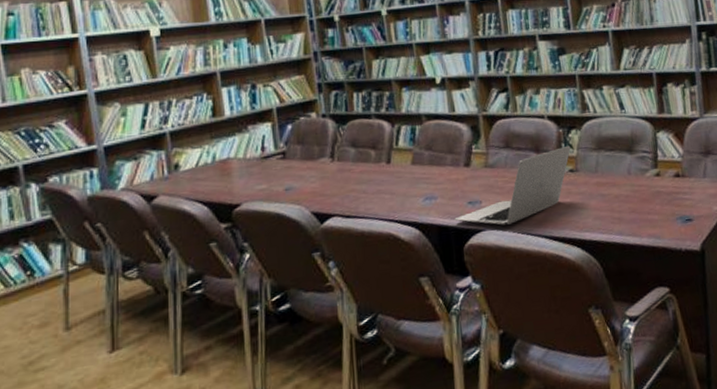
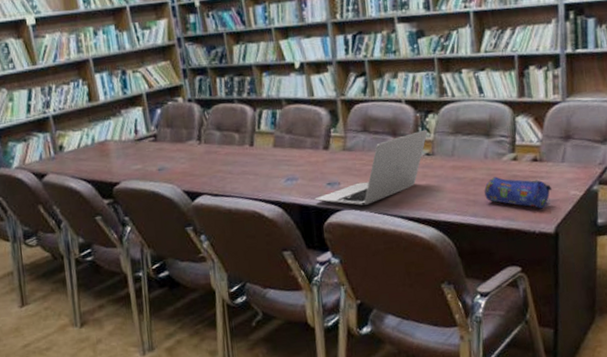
pencil case: none [629,193,696,226] -> present [484,176,553,209]

